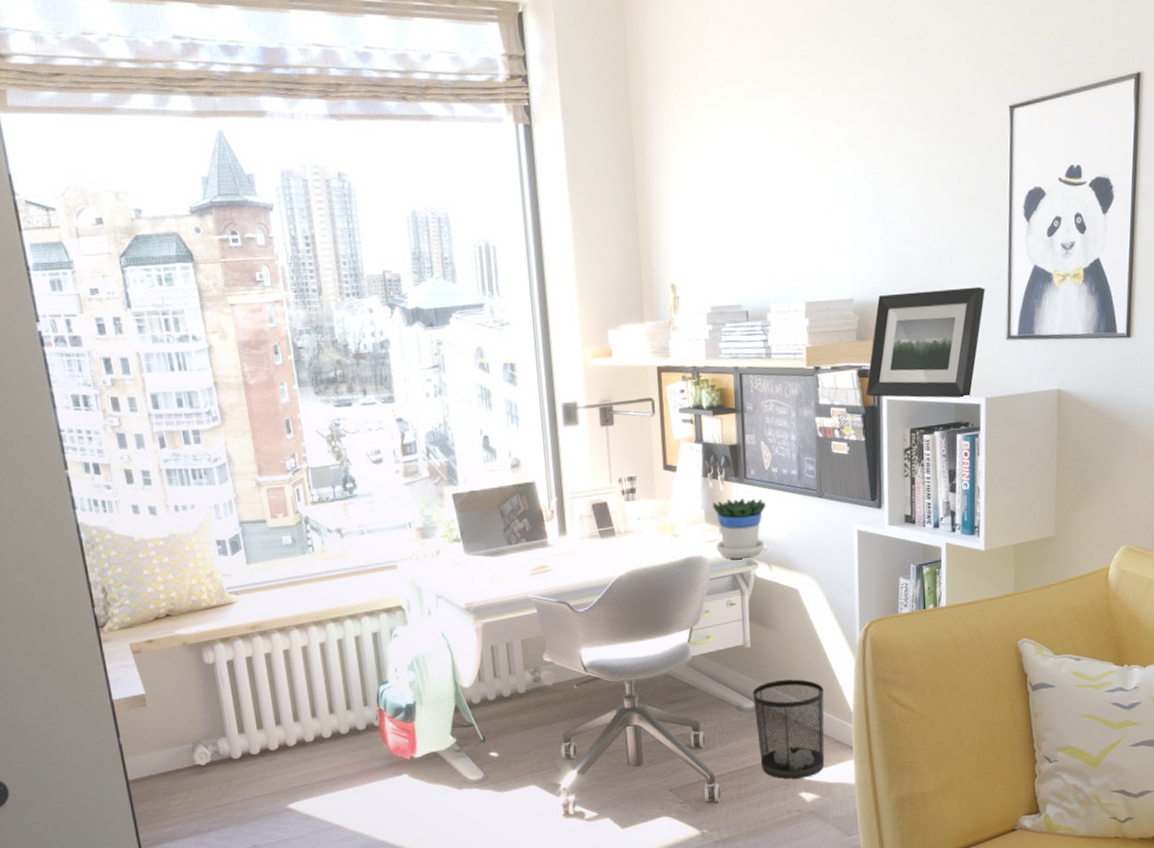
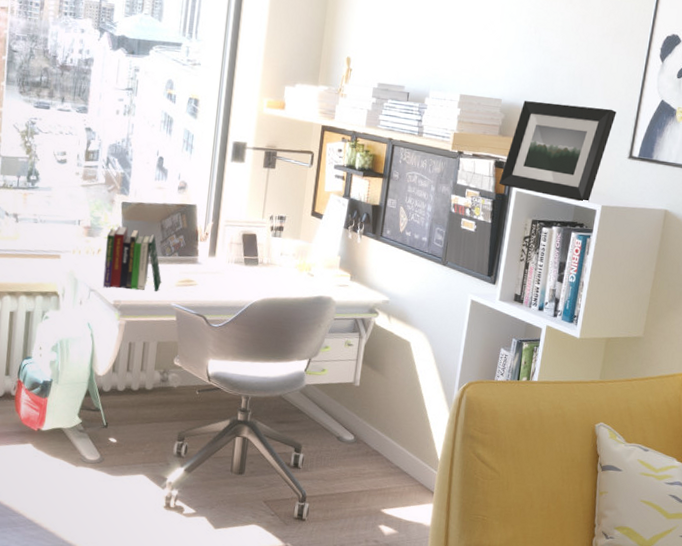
books: none [443,519,513,591] -> present [102,225,162,291]
flowerpot: present [713,498,766,560] -> none [345,251,395,307]
waste bin: present [752,679,825,779] -> none [349,420,418,512]

